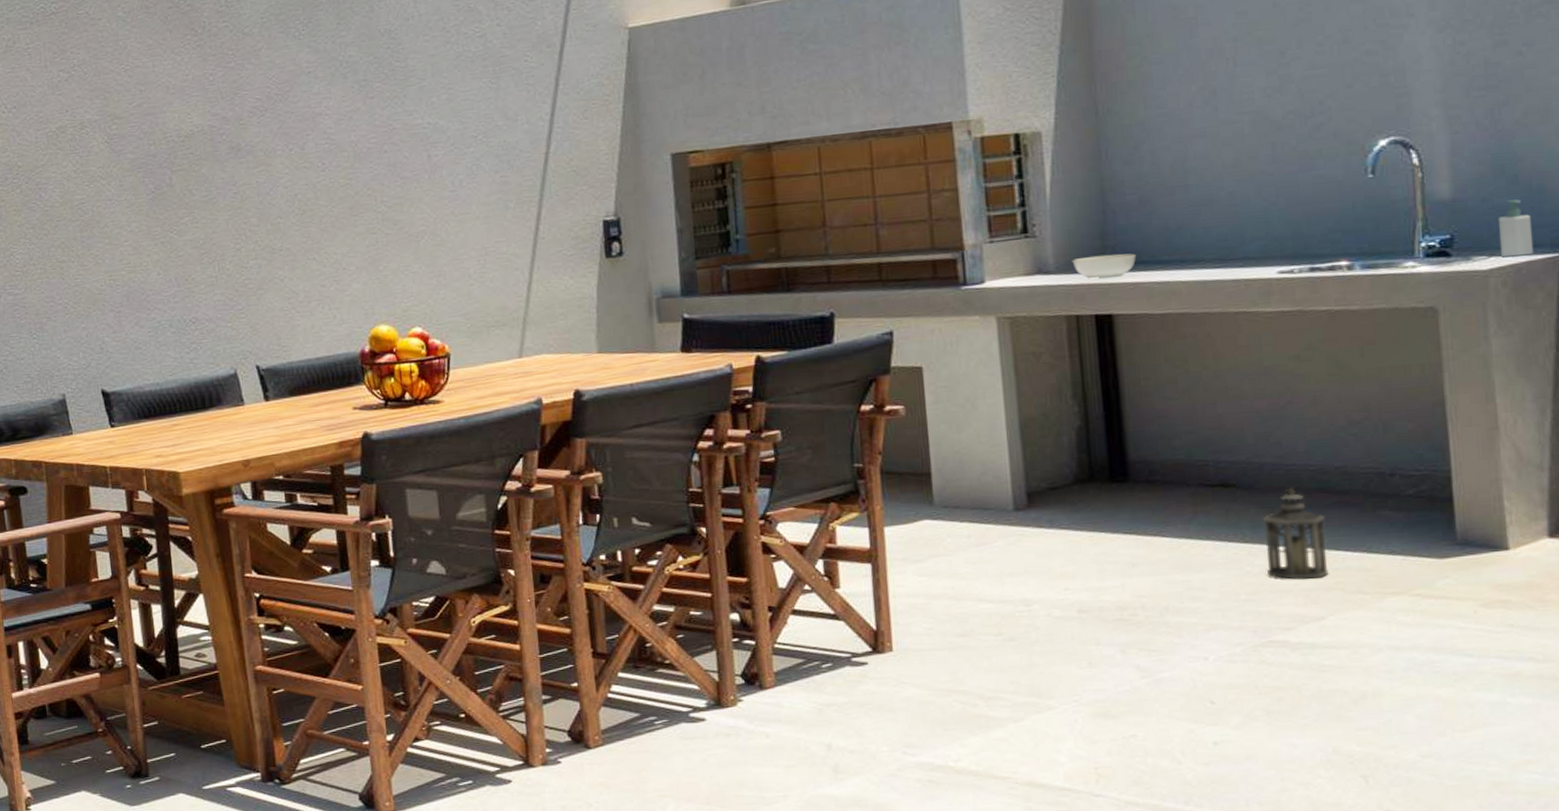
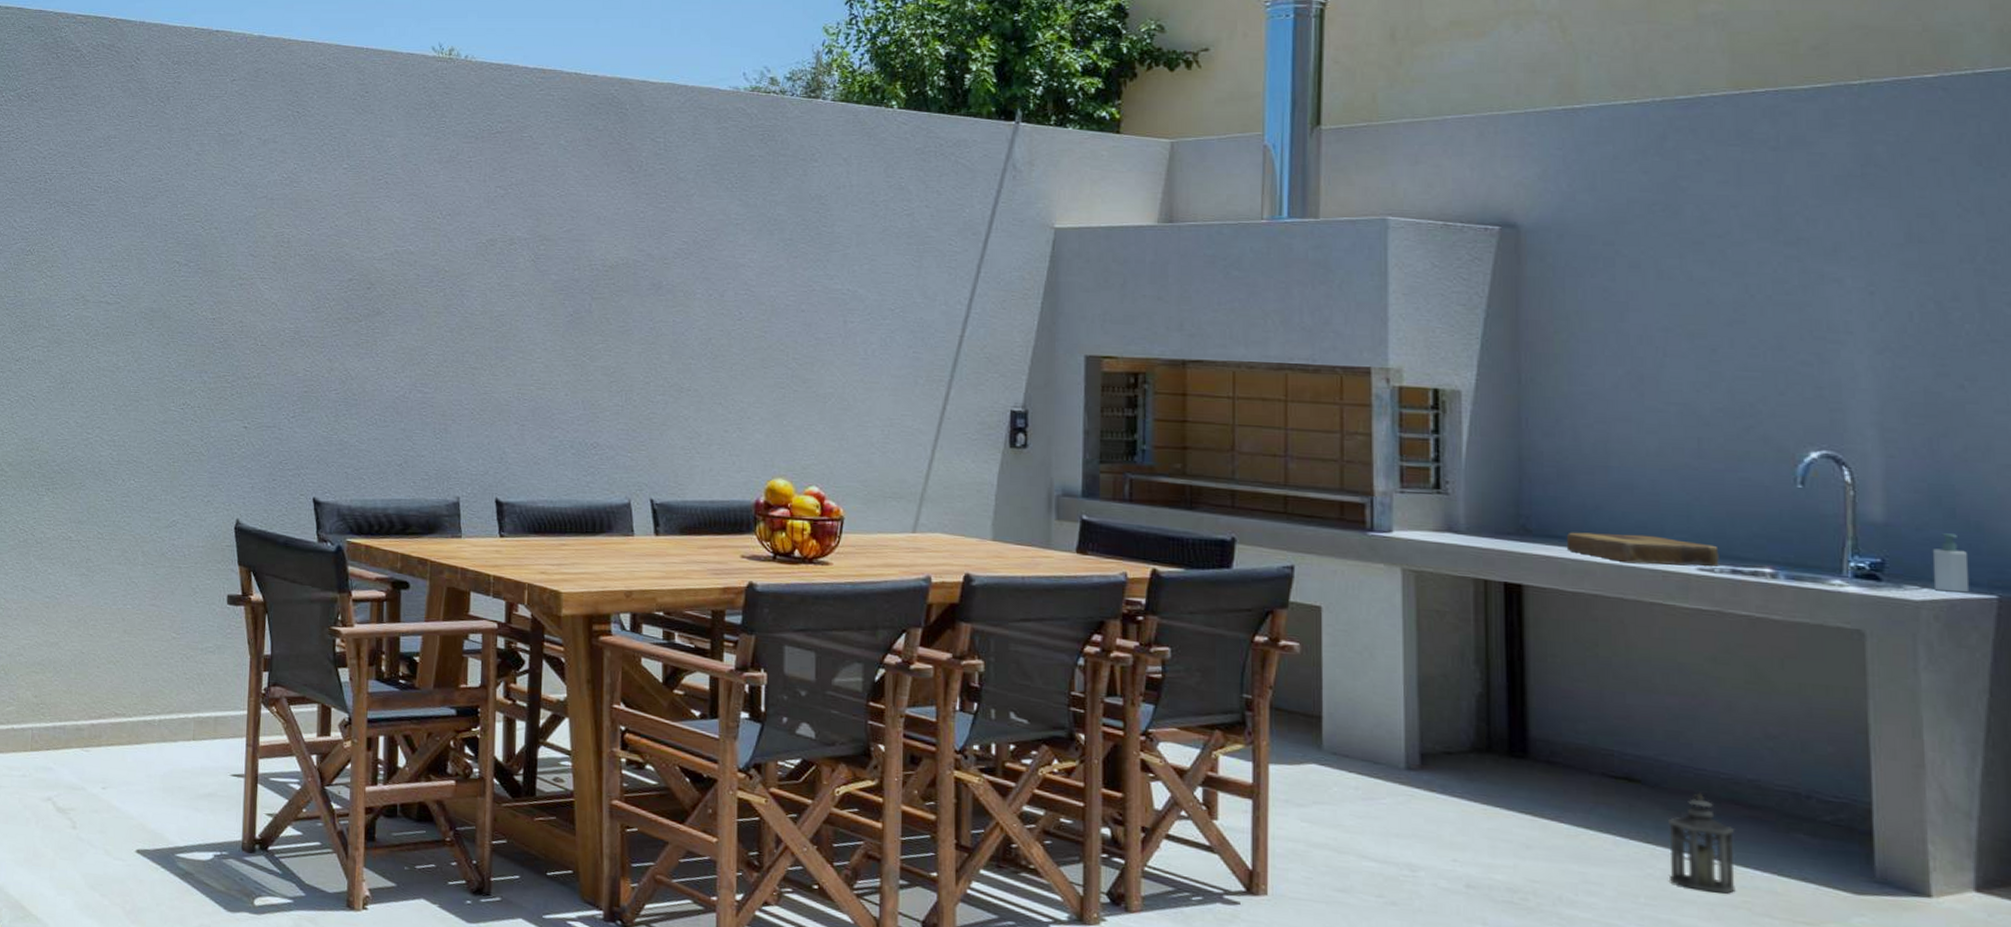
bowl: present [1072,253,1137,280] -> none [1484,522,1551,549]
cutting board: none [1151,246,1298,278] -> present [1566,532,1719,567]

